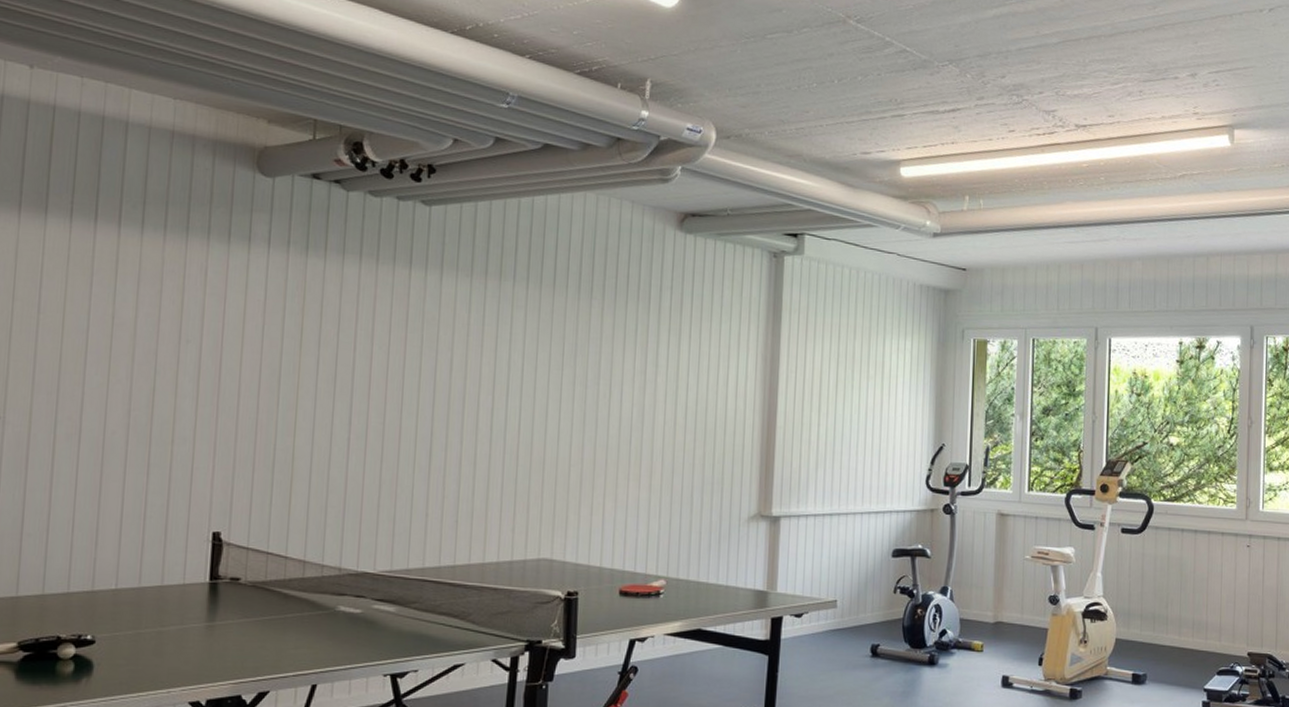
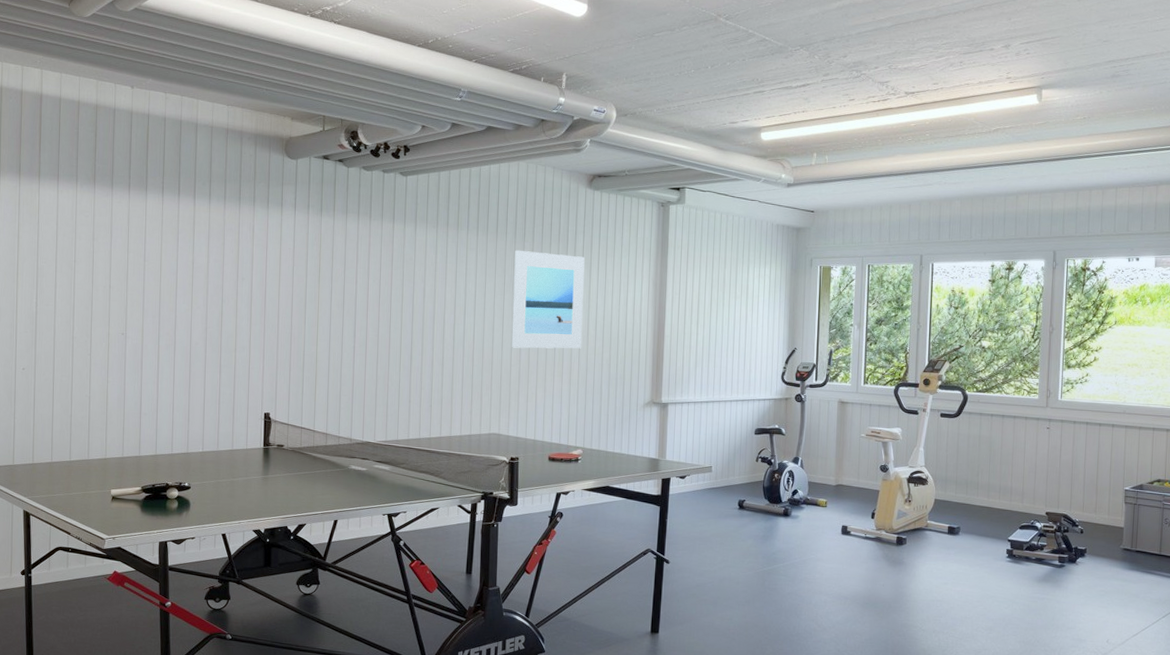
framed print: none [571,309,672,443] -> present [511,250,585,349]

